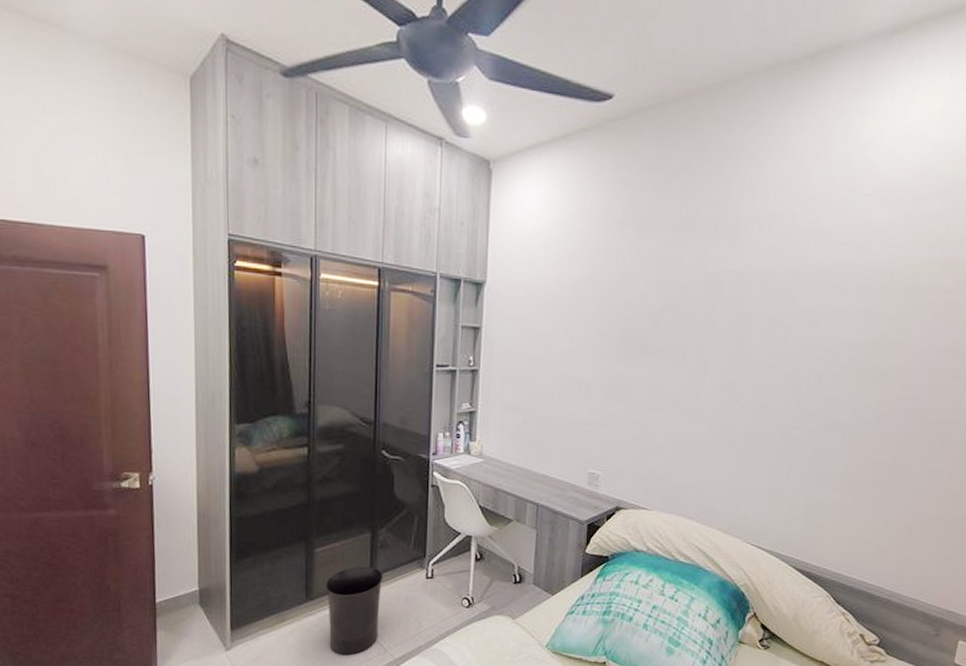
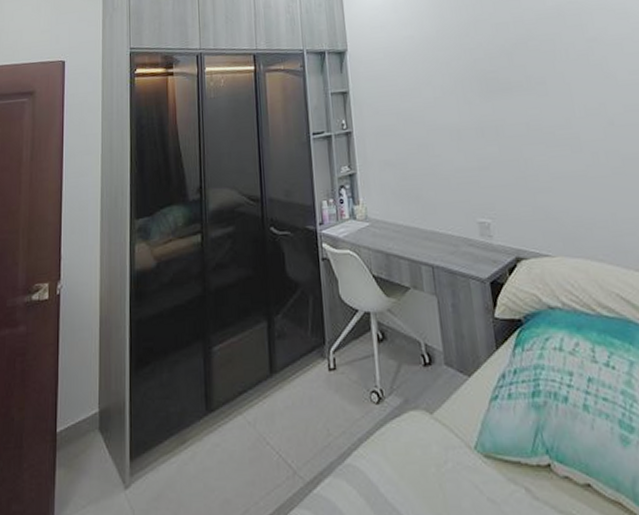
waste bin: present [326,566,383,656] -> none [226,362,285,484]

